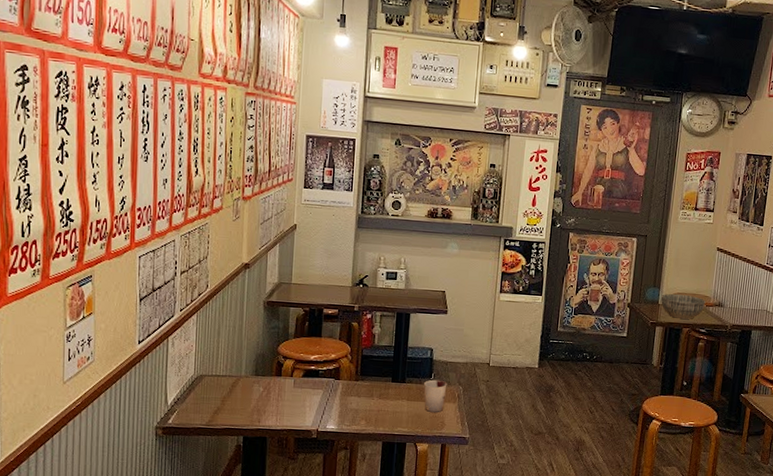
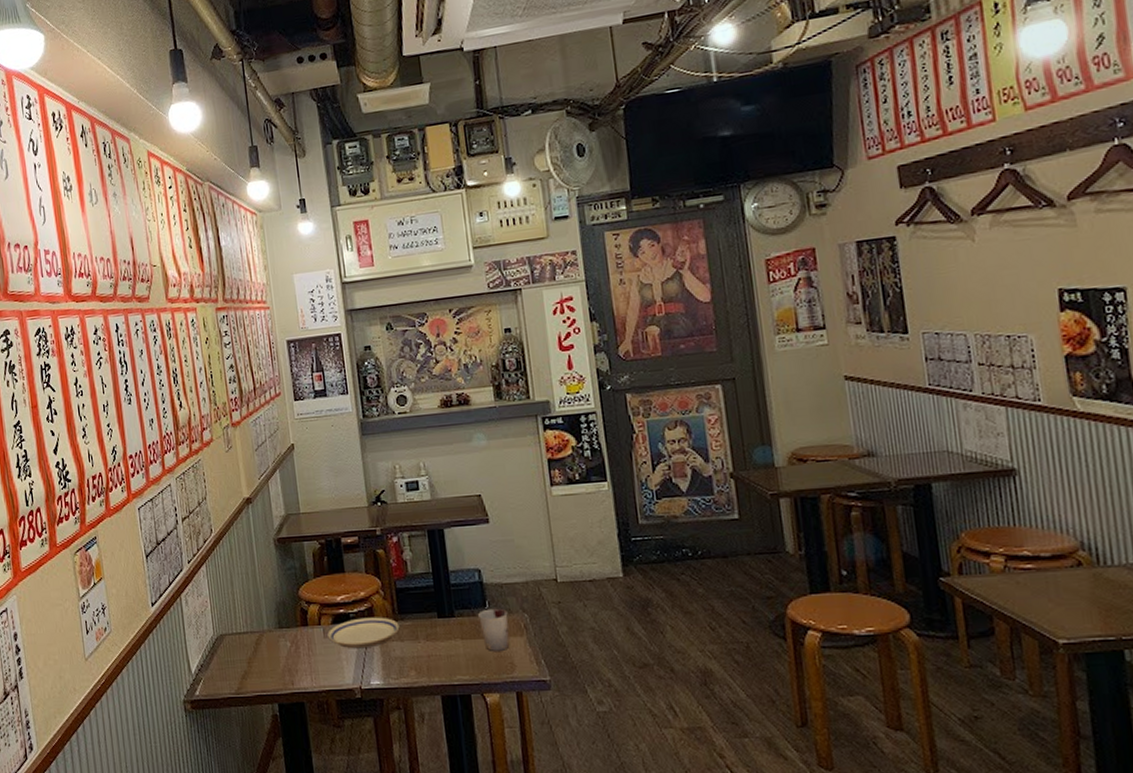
plate: none [297,375,359,399] -> present [327,617,400,649]
bowl: present [660,293,705,319] -> none [775,448,847,483]

